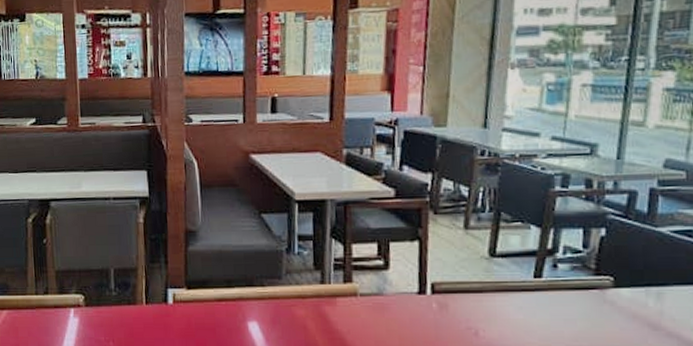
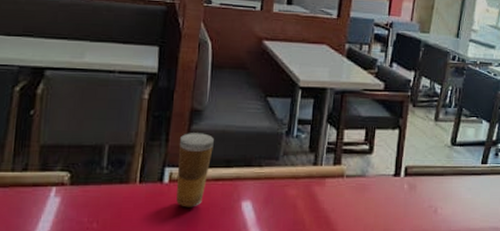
beverage cup: none [177,254,212,328] -> present [176,133,214,208]

